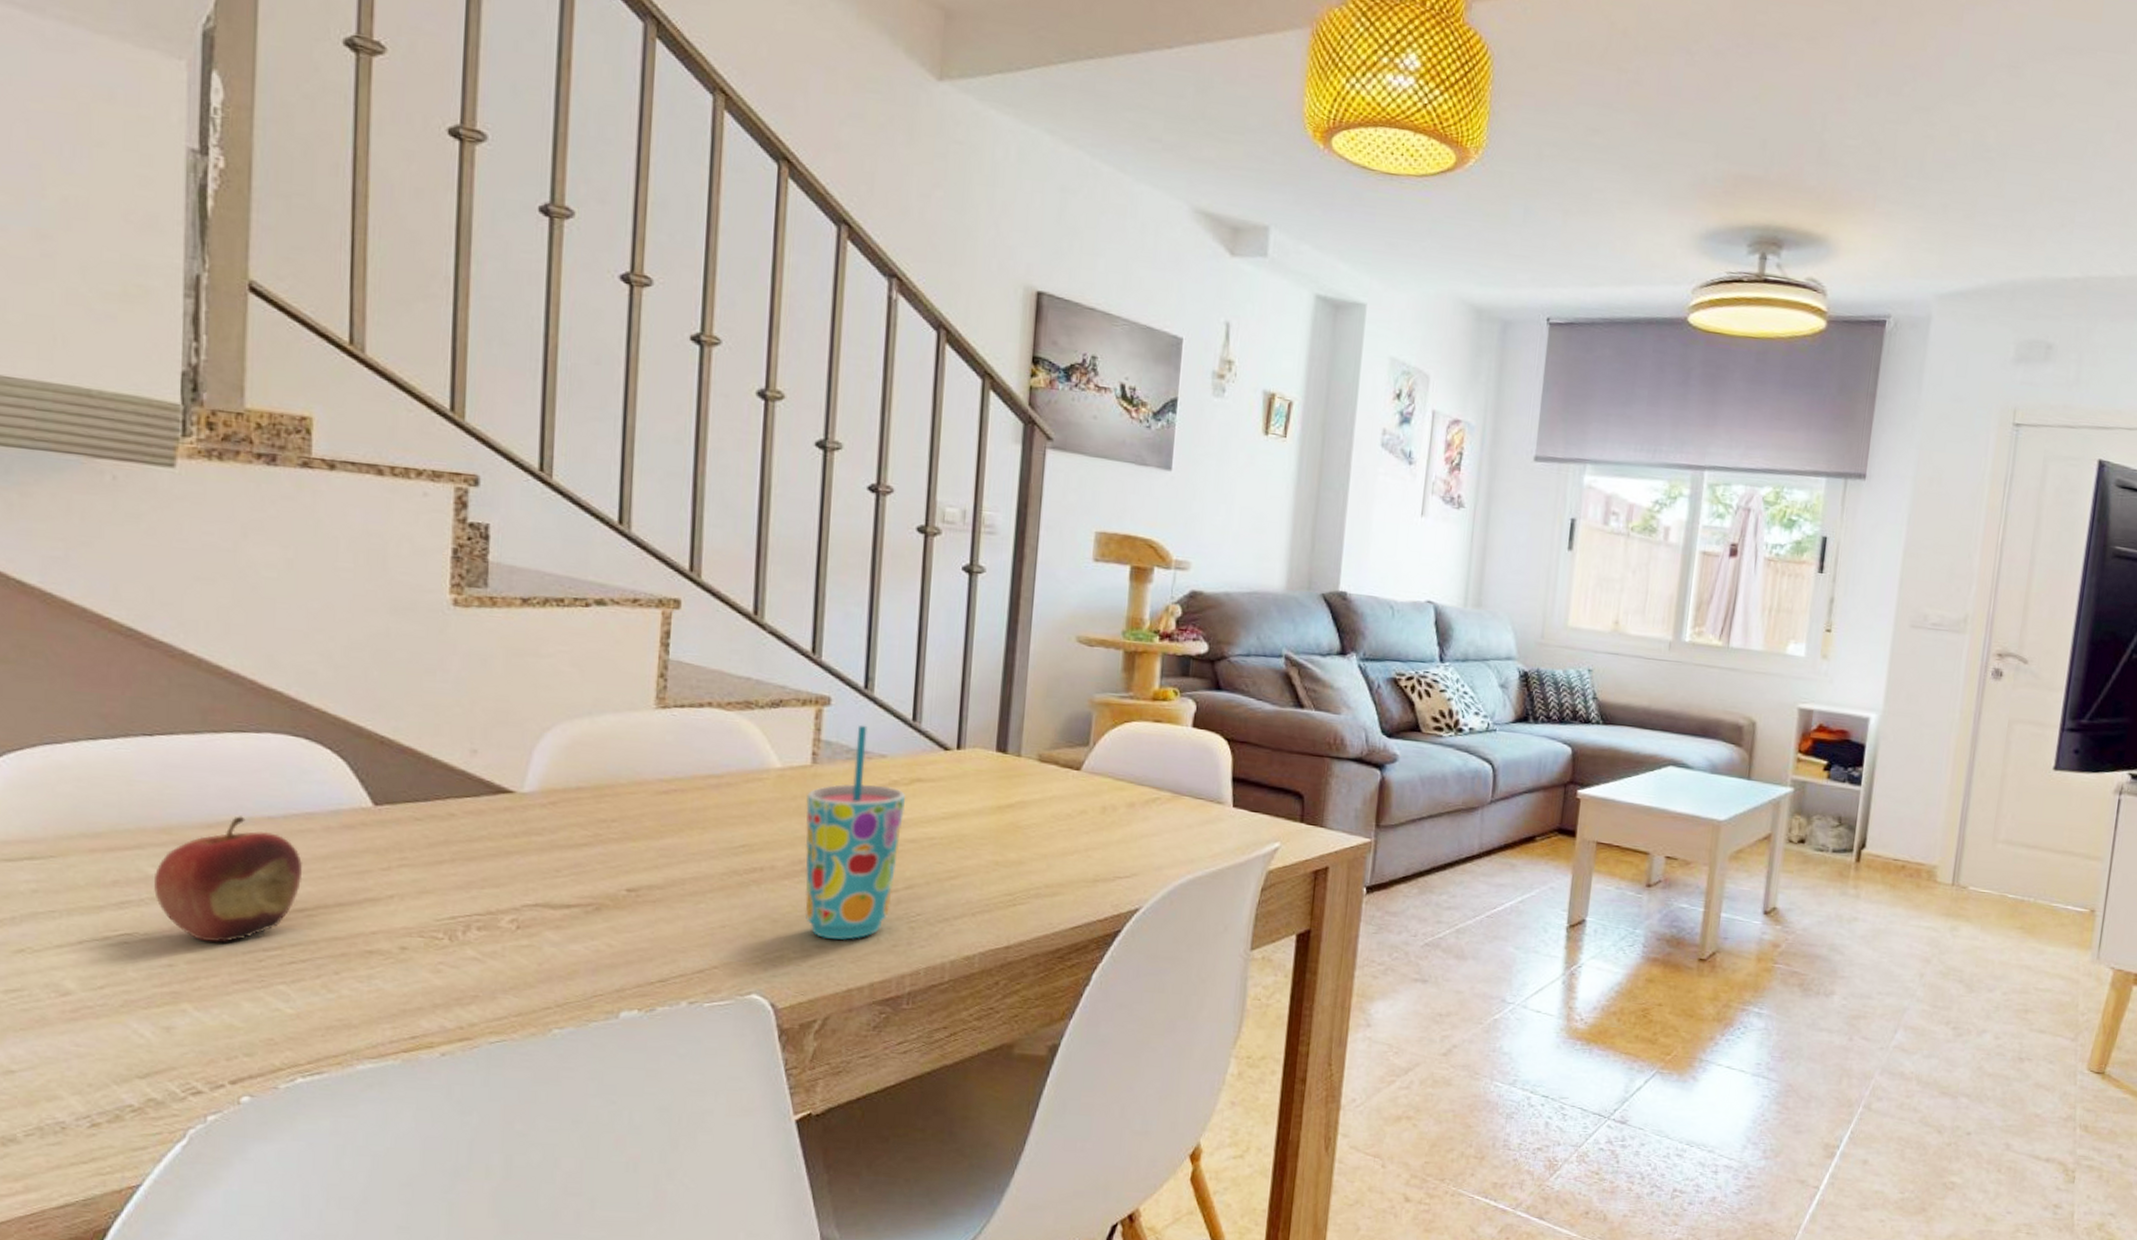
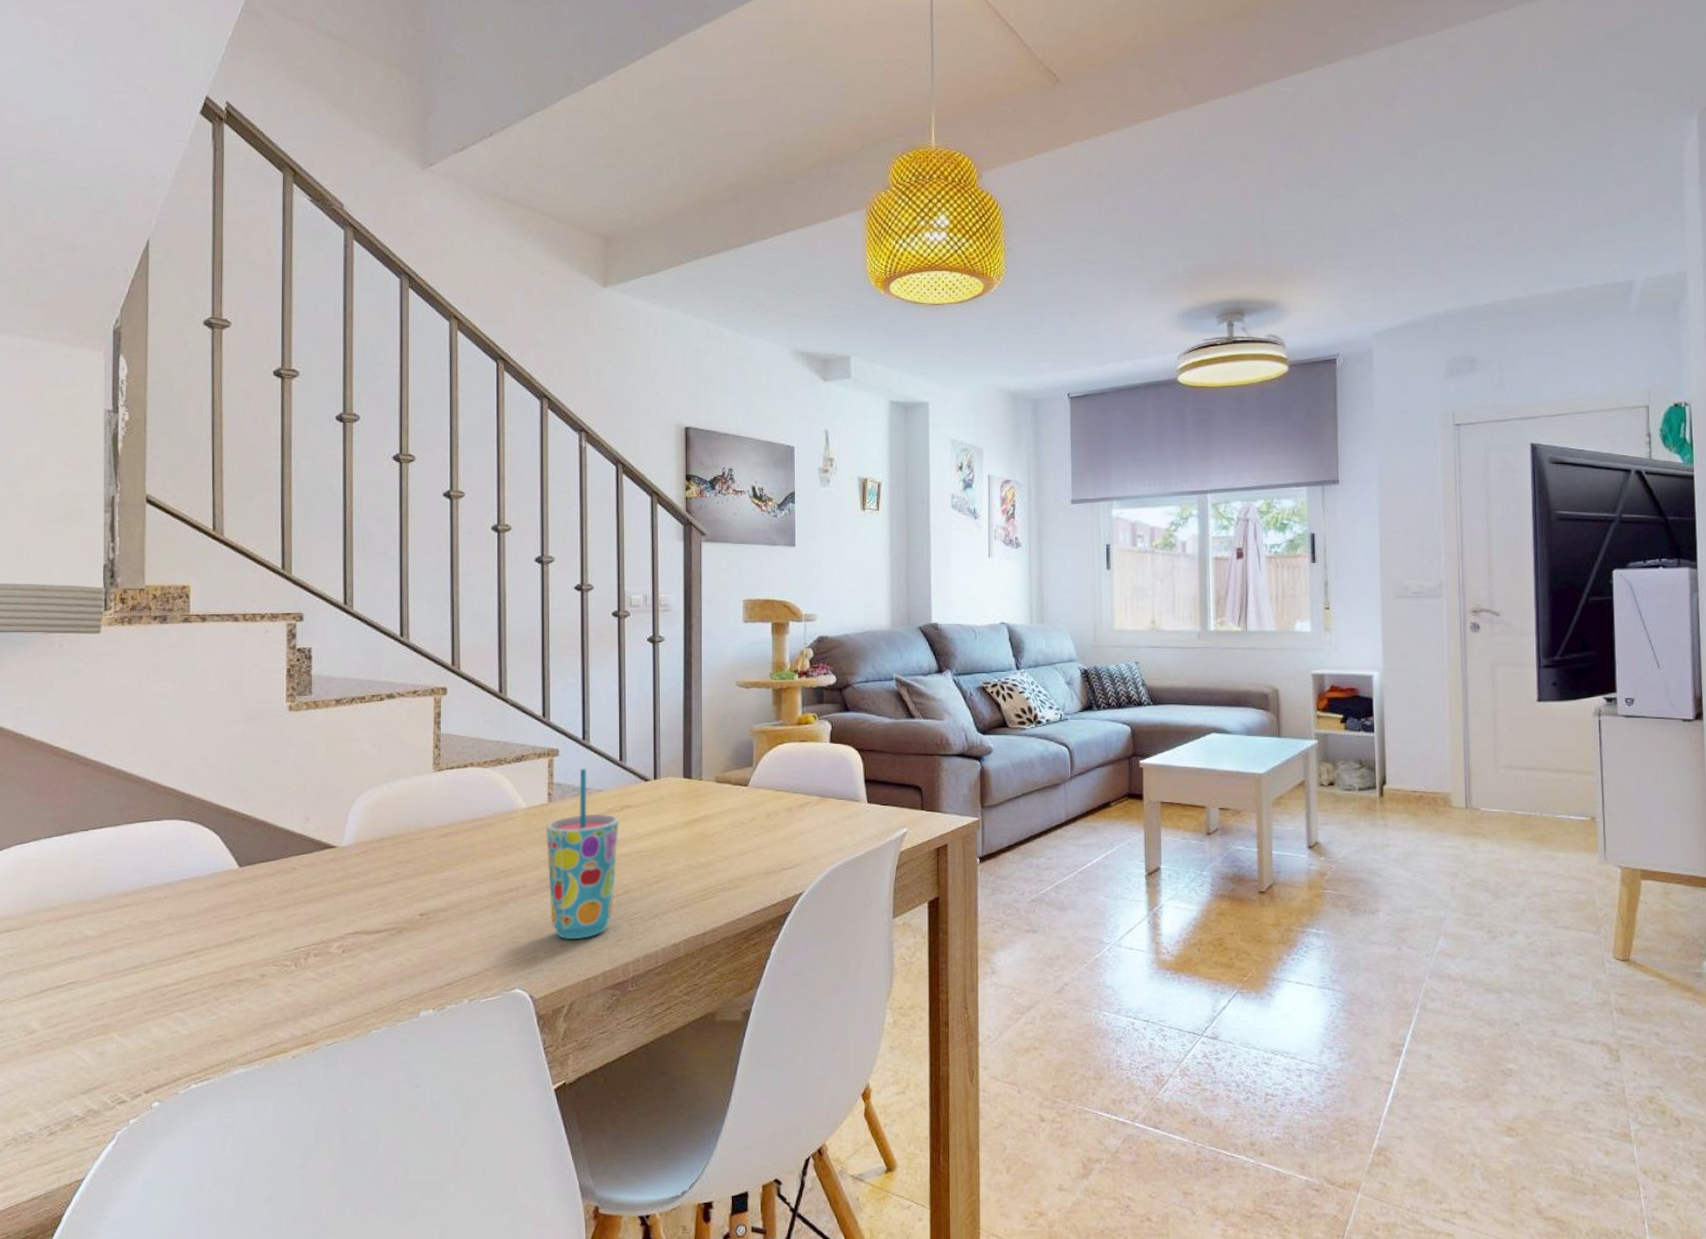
fruit: present [154,816,303,943] -> none [91,885,192,983]

